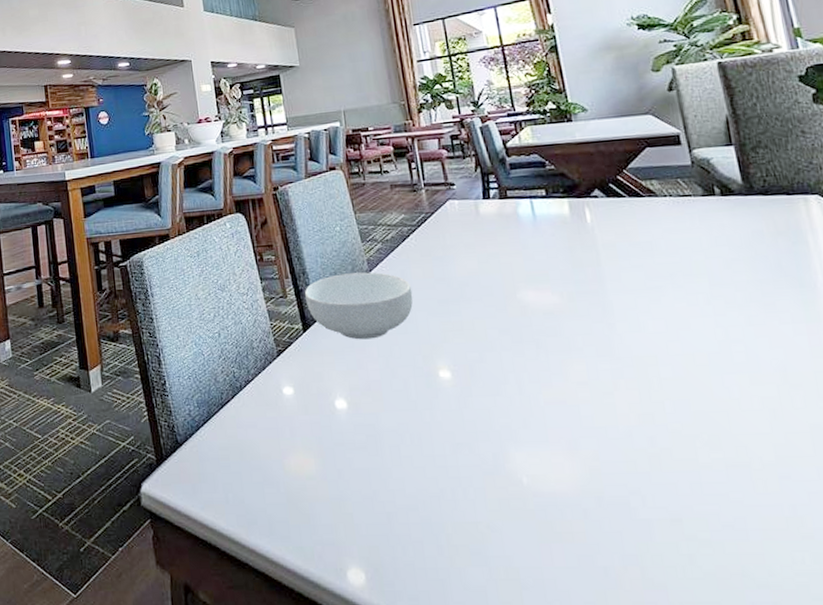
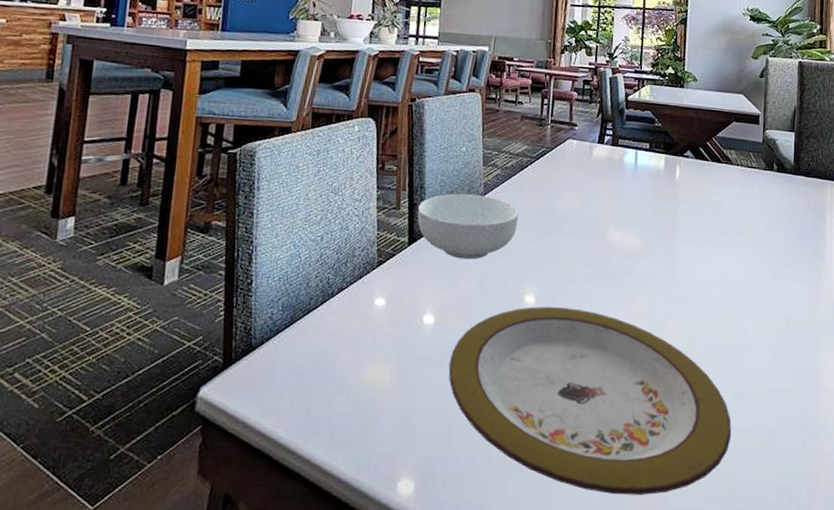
plate: none [372,379,739,585] -> present [448,307,732,495]

